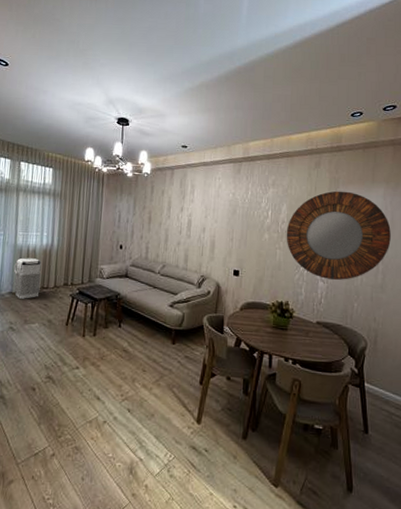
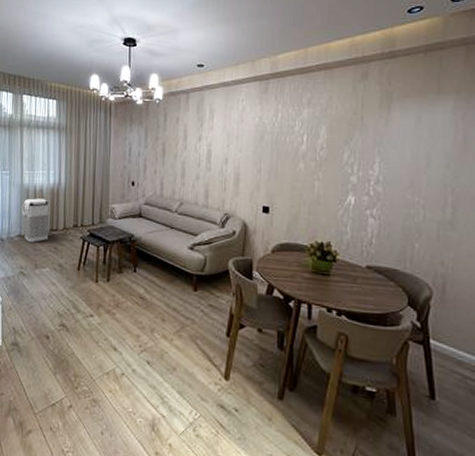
home mirror: present [286,191,391,280] -> none [326,107,463,216]

